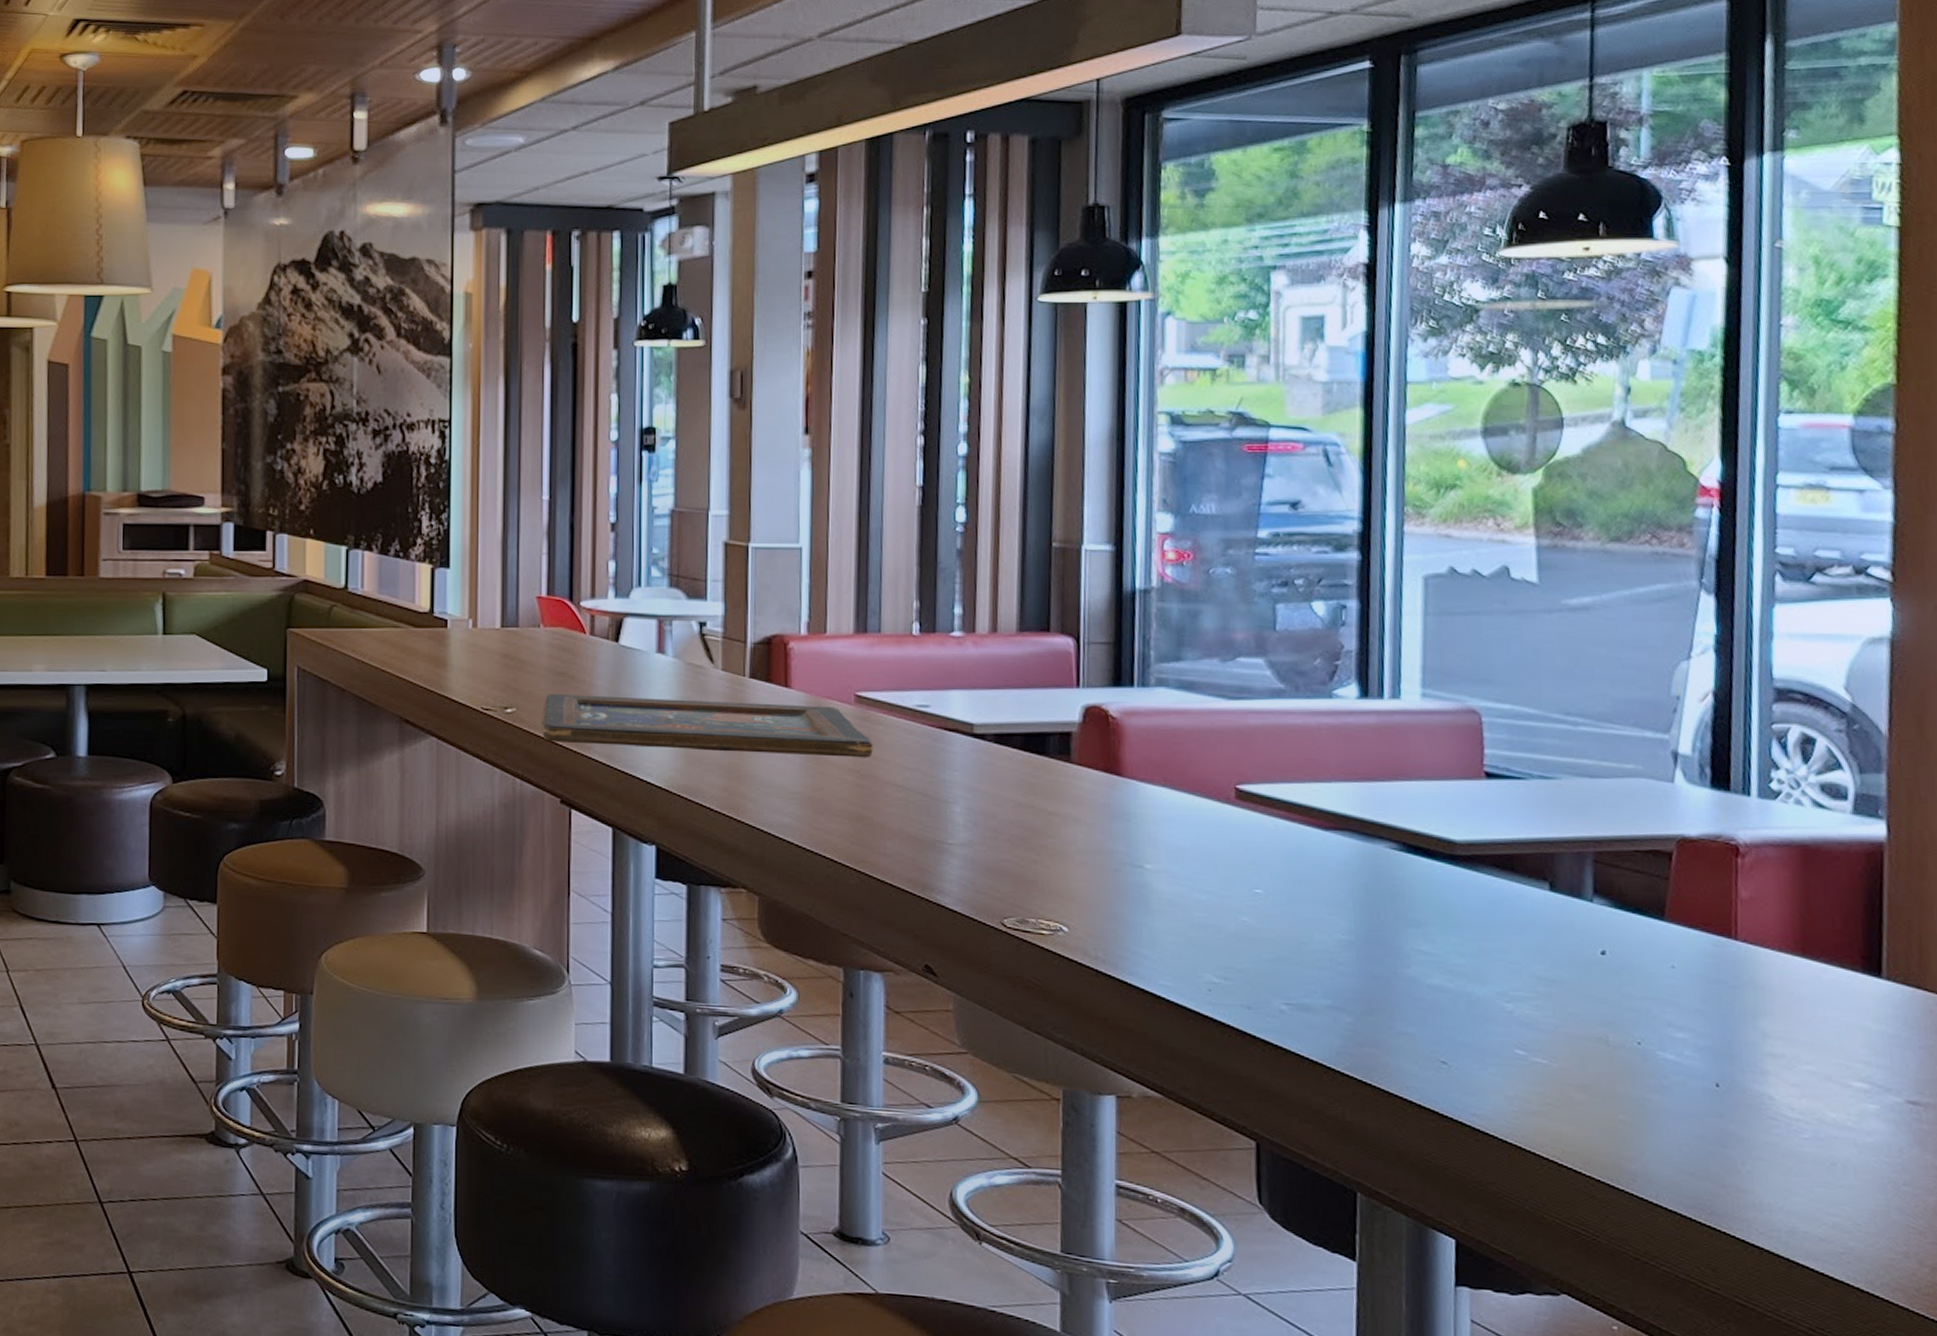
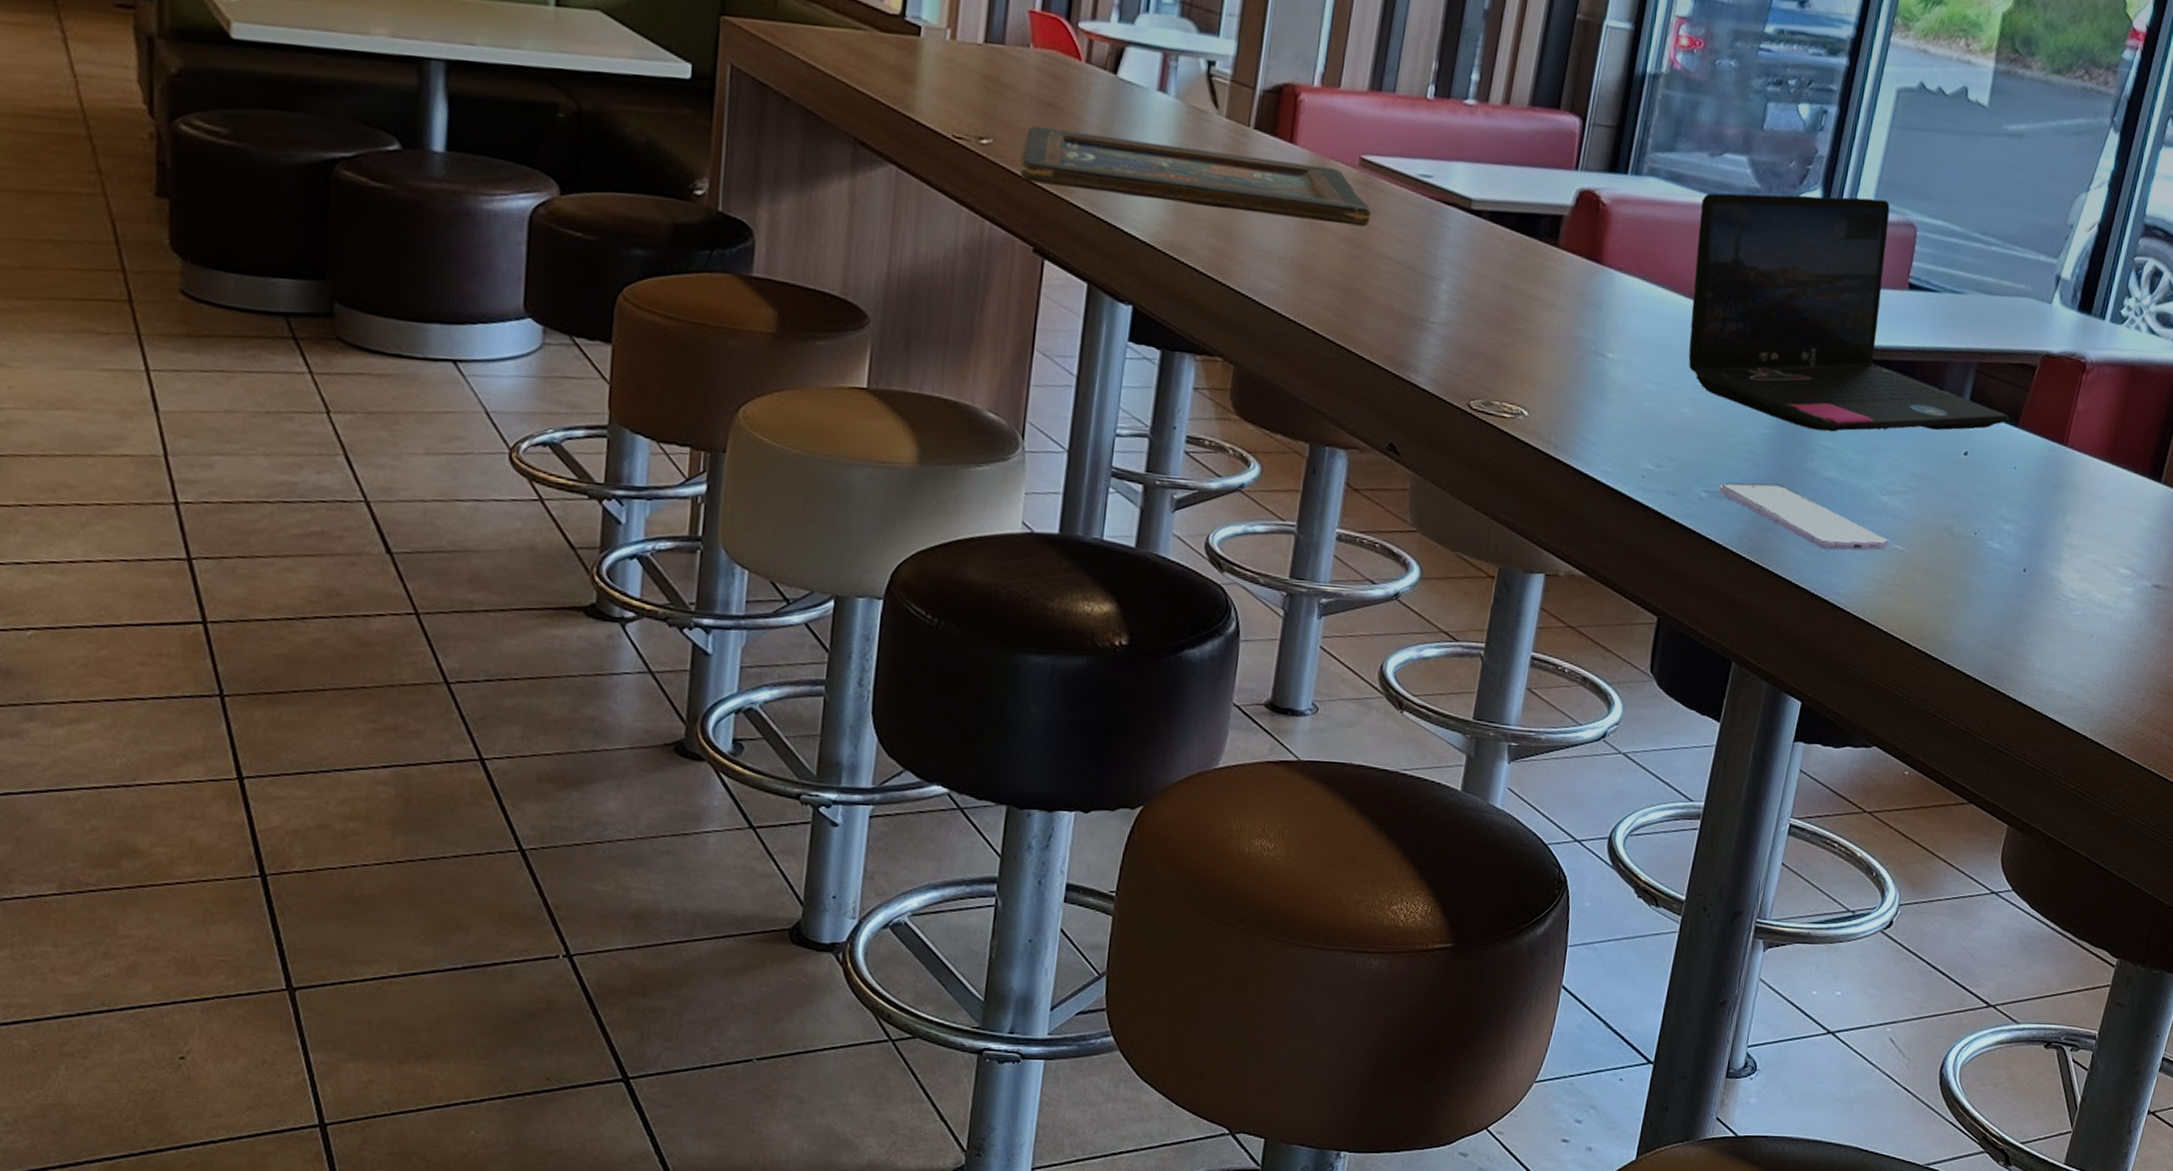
laptop: none [1220,688,1651,935] -> present [1688,193,2009,432]
smartphone: none [1301,993,1525,1066] -> present [1719,482,1888,551]

